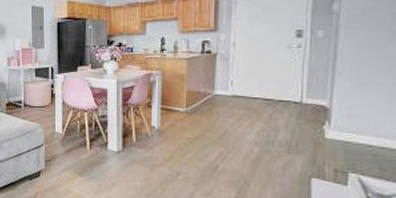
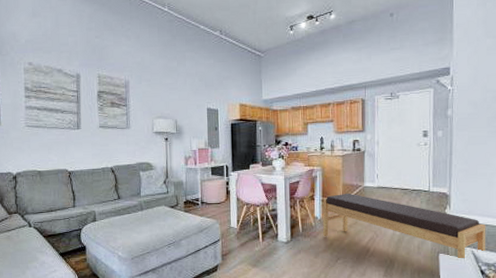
bench: none [161,102,382,185] -> present [323,194,486,258]

